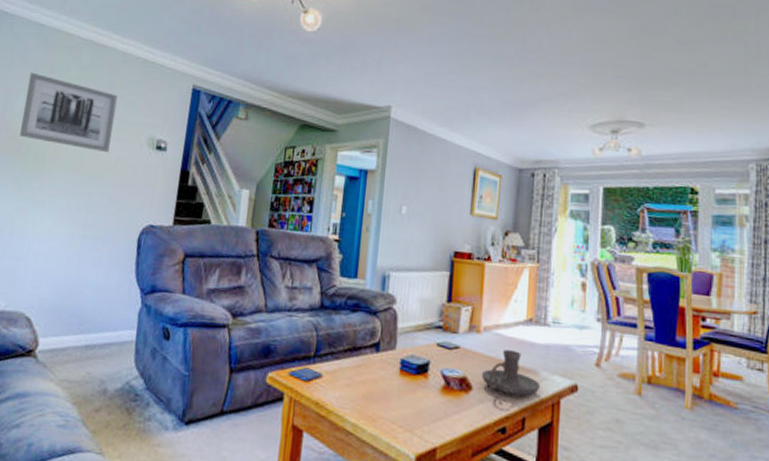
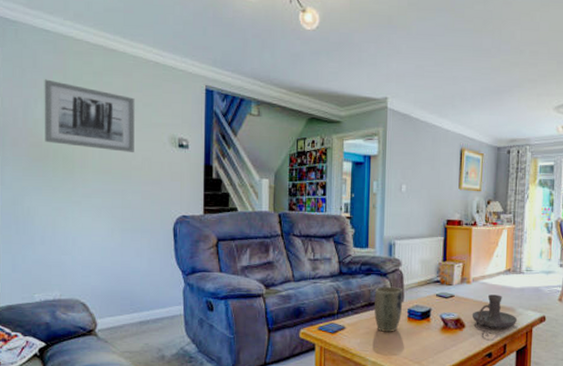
plant pot: none [359,327,396,387] -> present [374,286,403,332]

